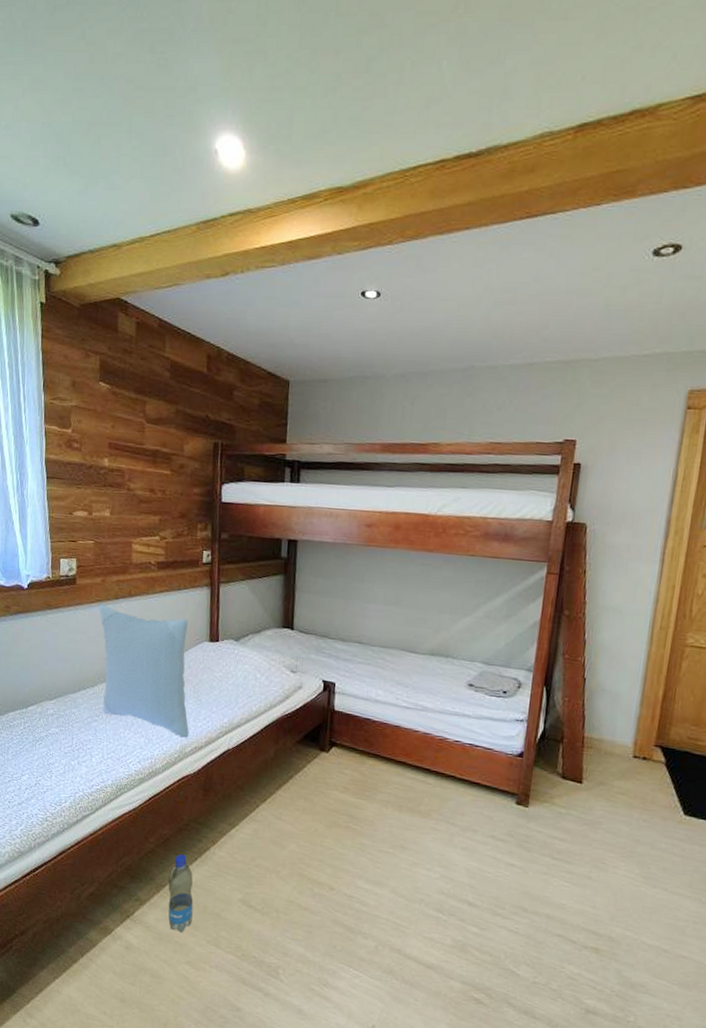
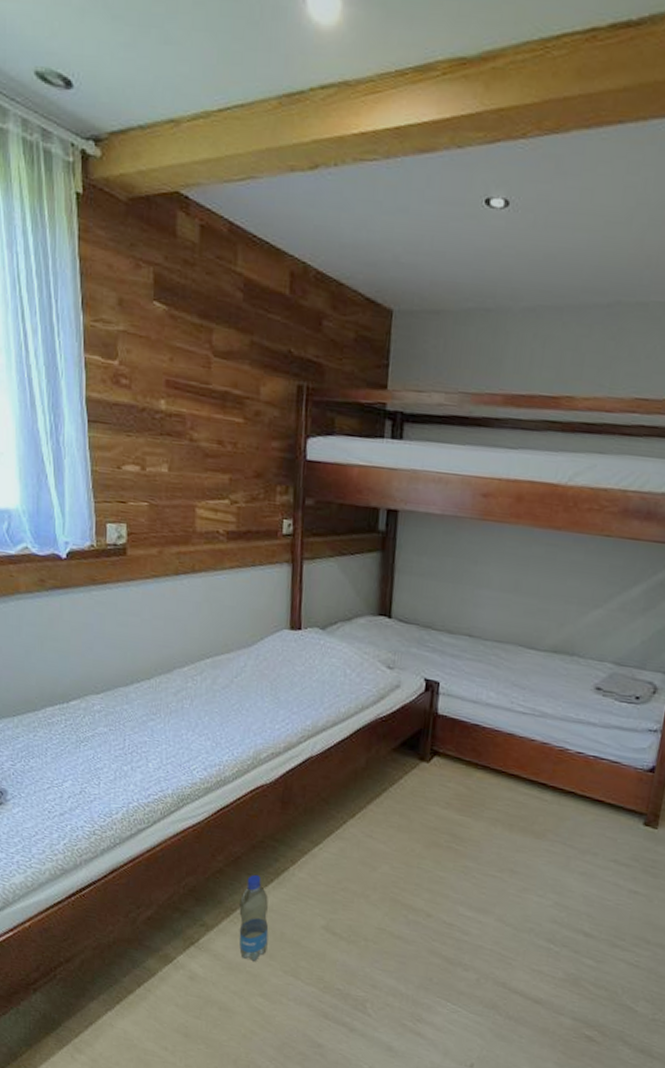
pillow: present [99,604,189,738] -> none [155,581,265,742]

